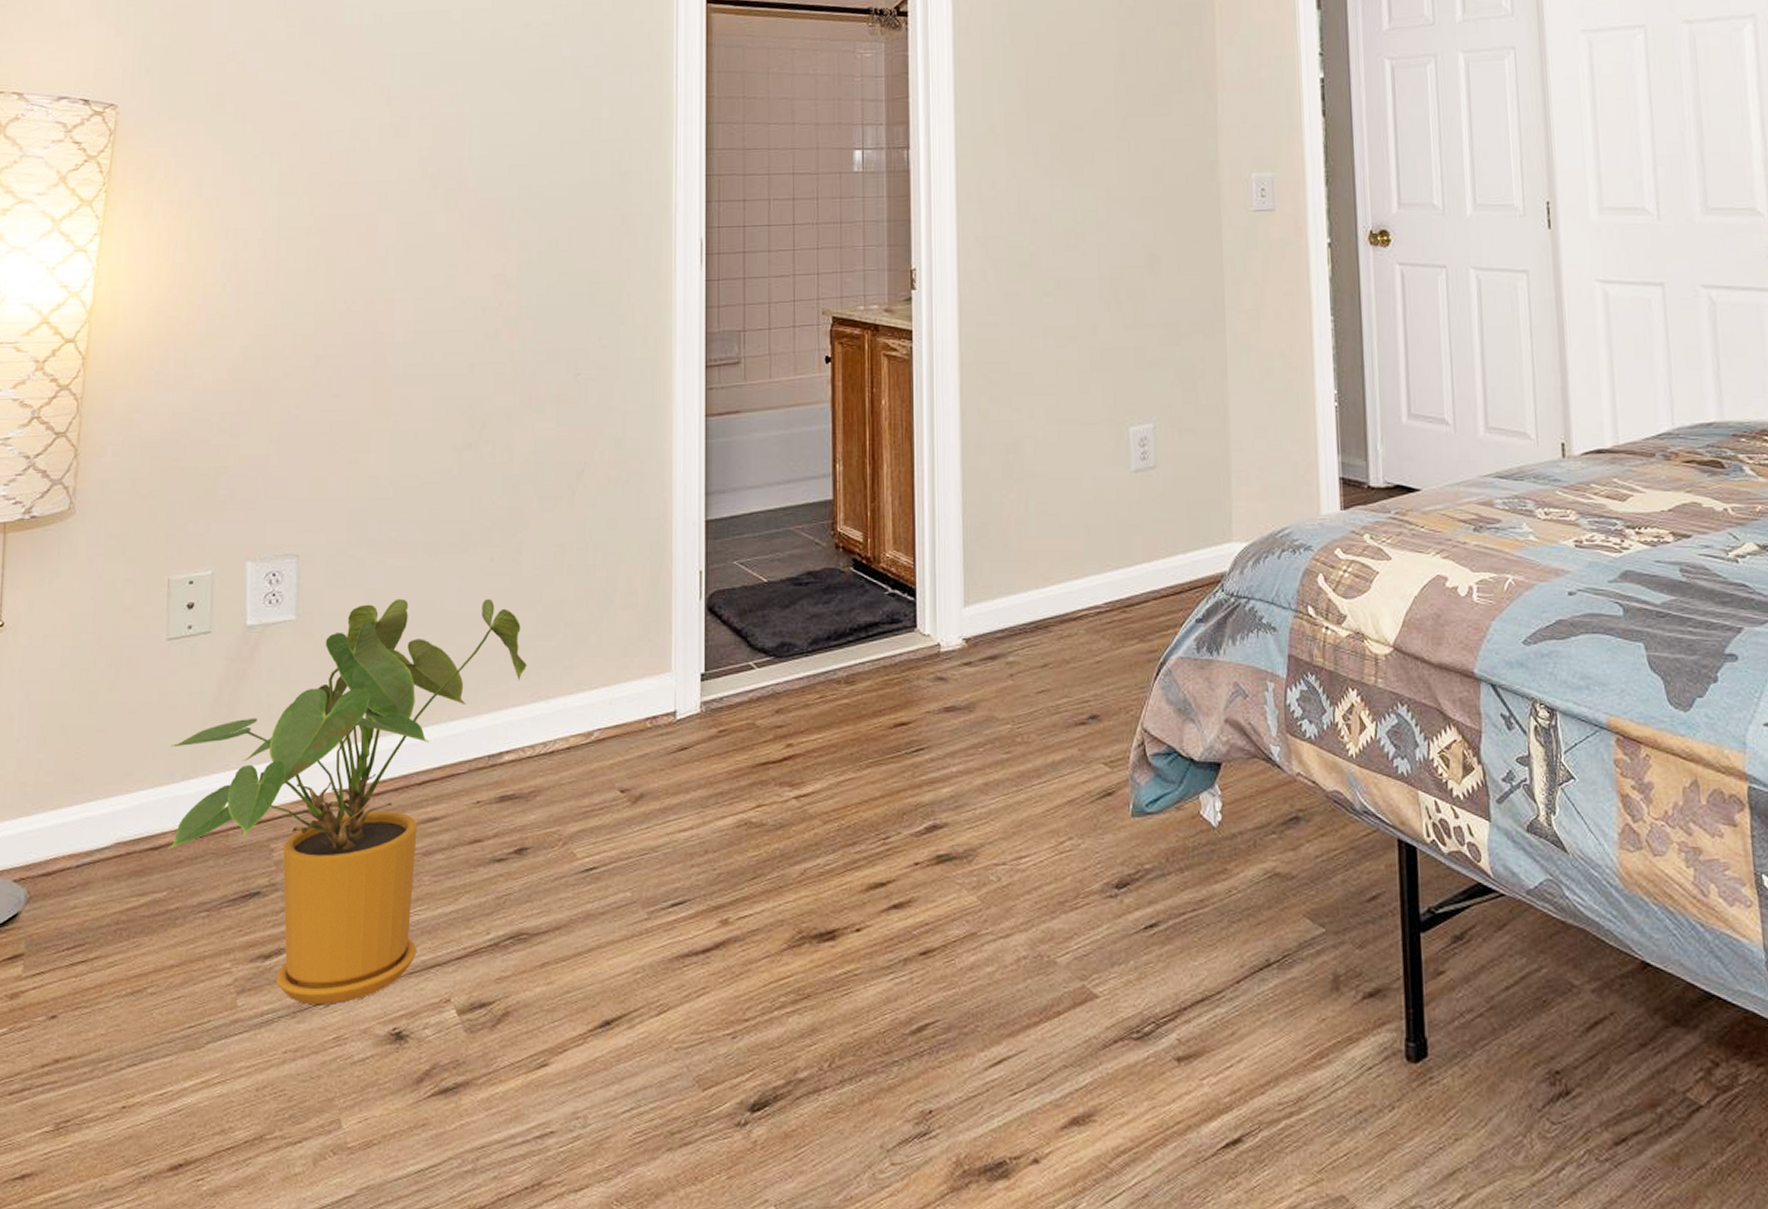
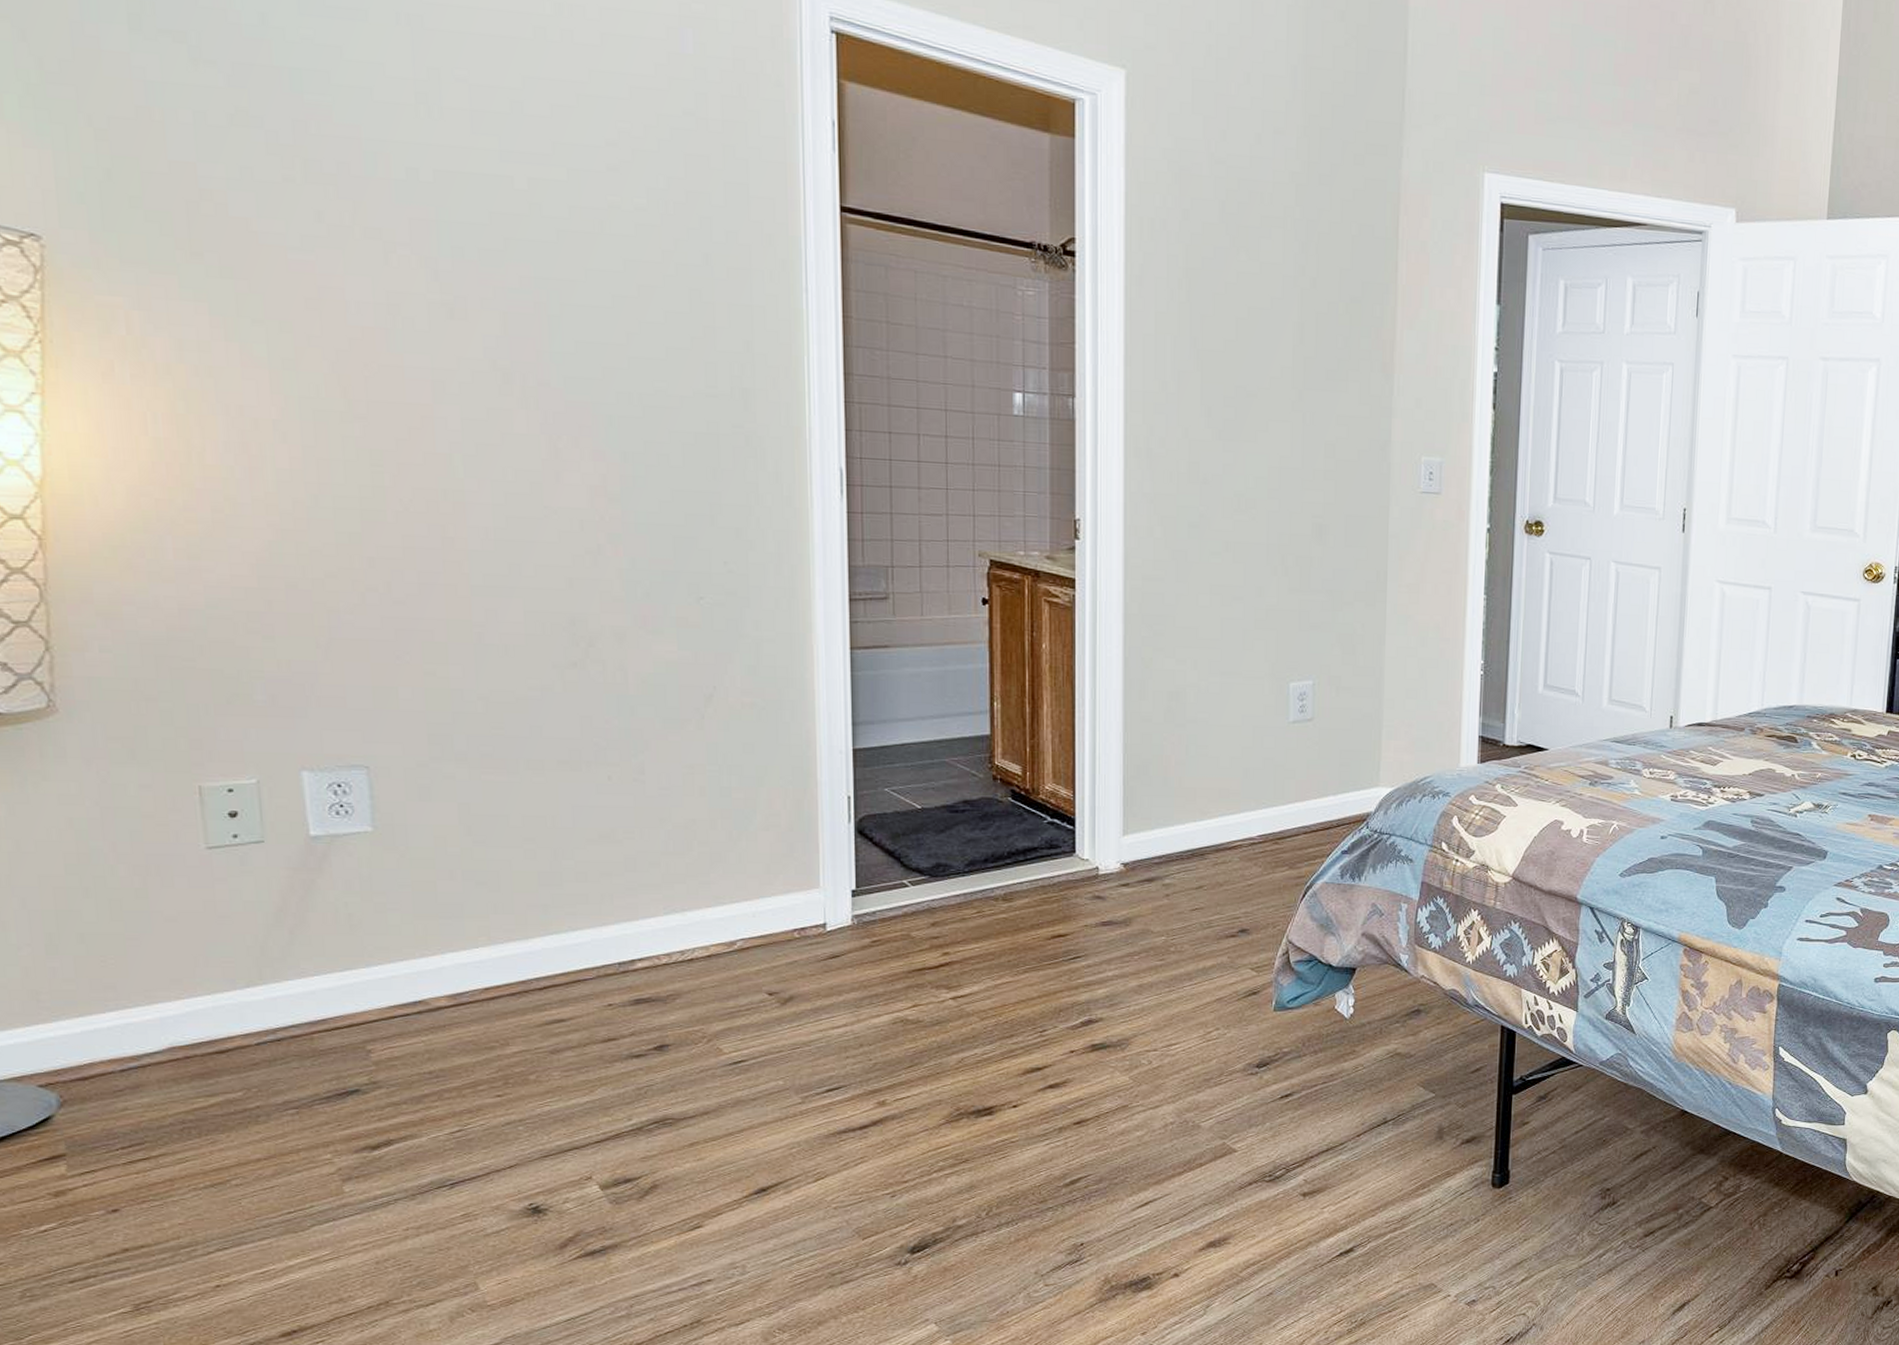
house plant: present [167,598,527,1004] -> none [227,813,657,1187]

